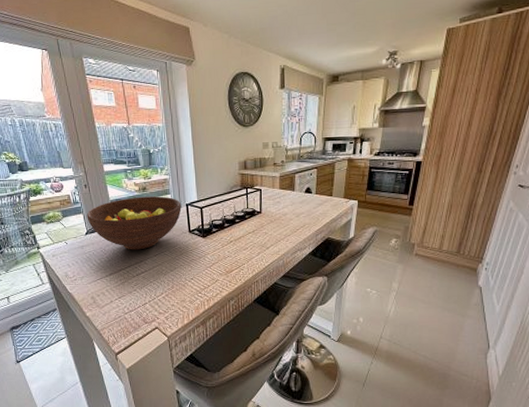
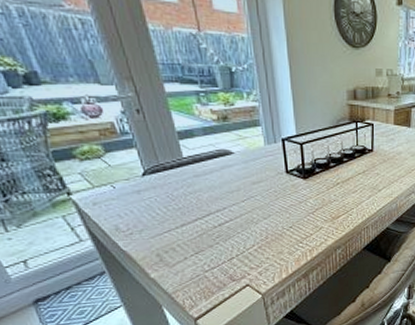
fruit bowl: present [87,196,182,250] -> none [142,128,276,195]

